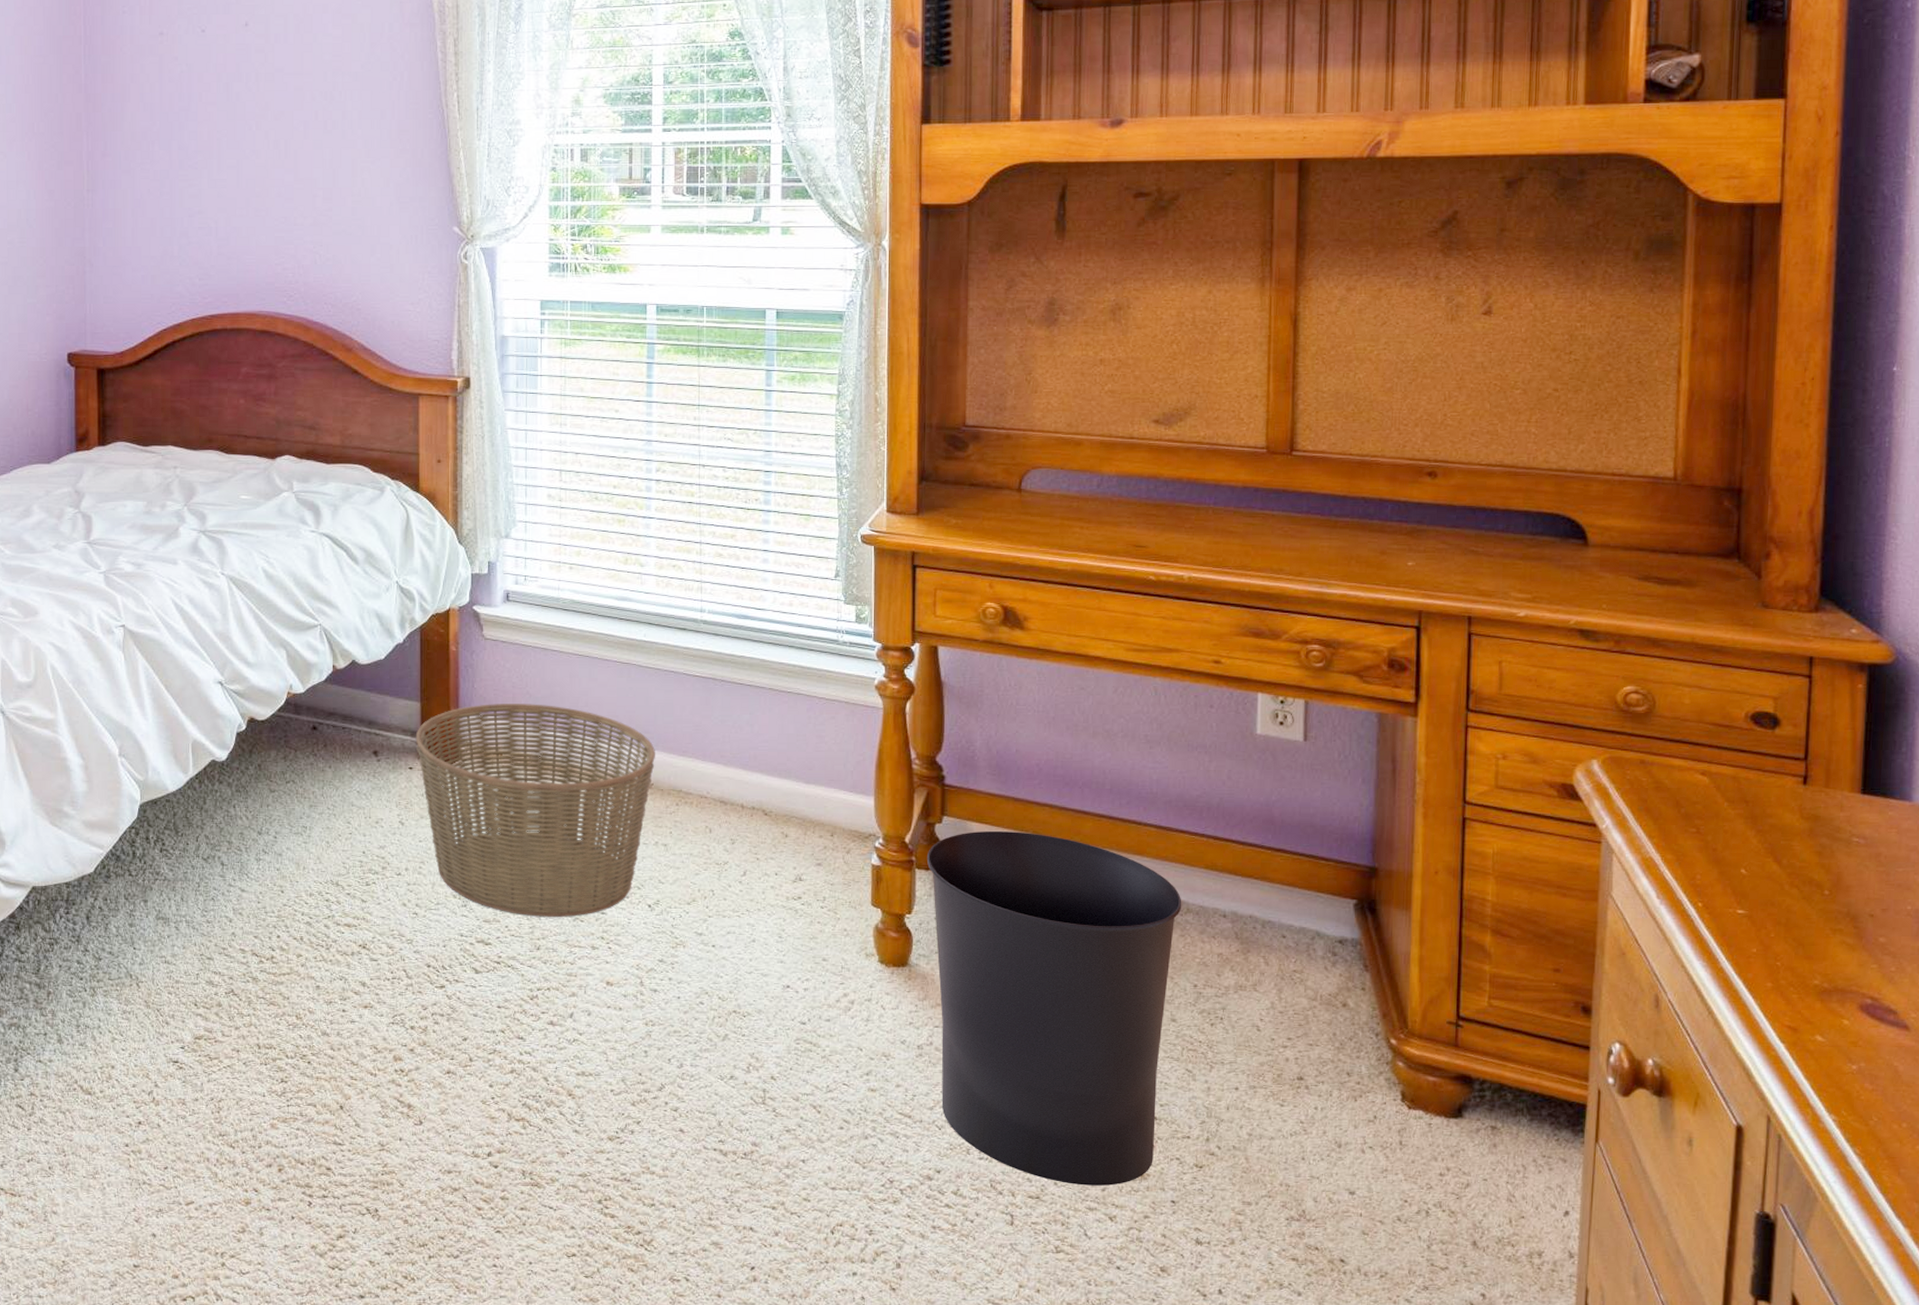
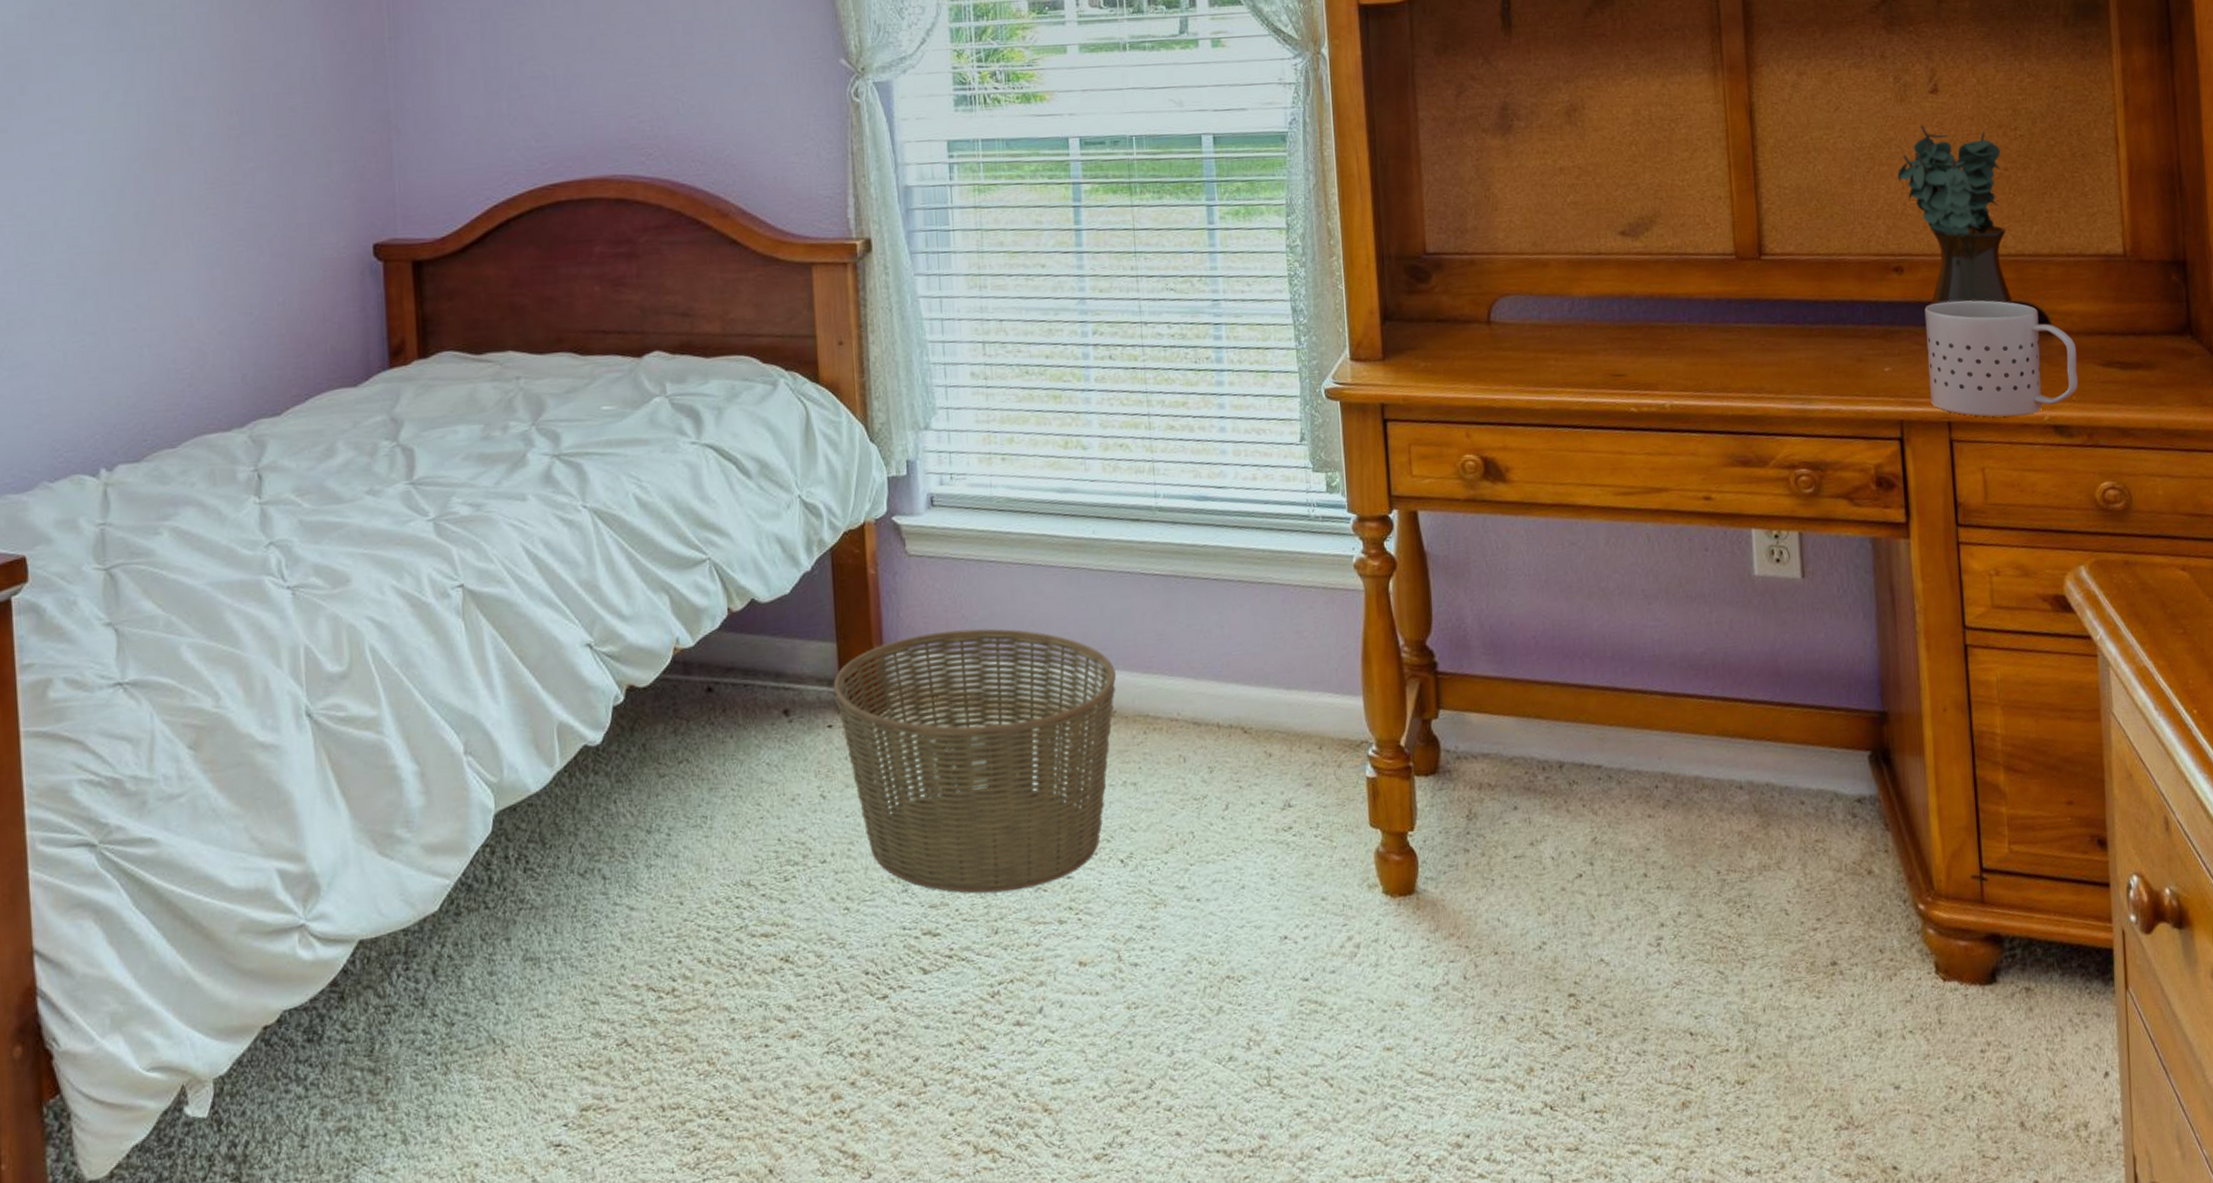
waste bin: present [926,830,1182,1186] -> none [1425,717,1697,1127]
vase: none [1440,343,1552,515] -> present [1897,125,2014,305]
mug: none [1452,507,1612,618] -> present [1924,300,2079,418]

